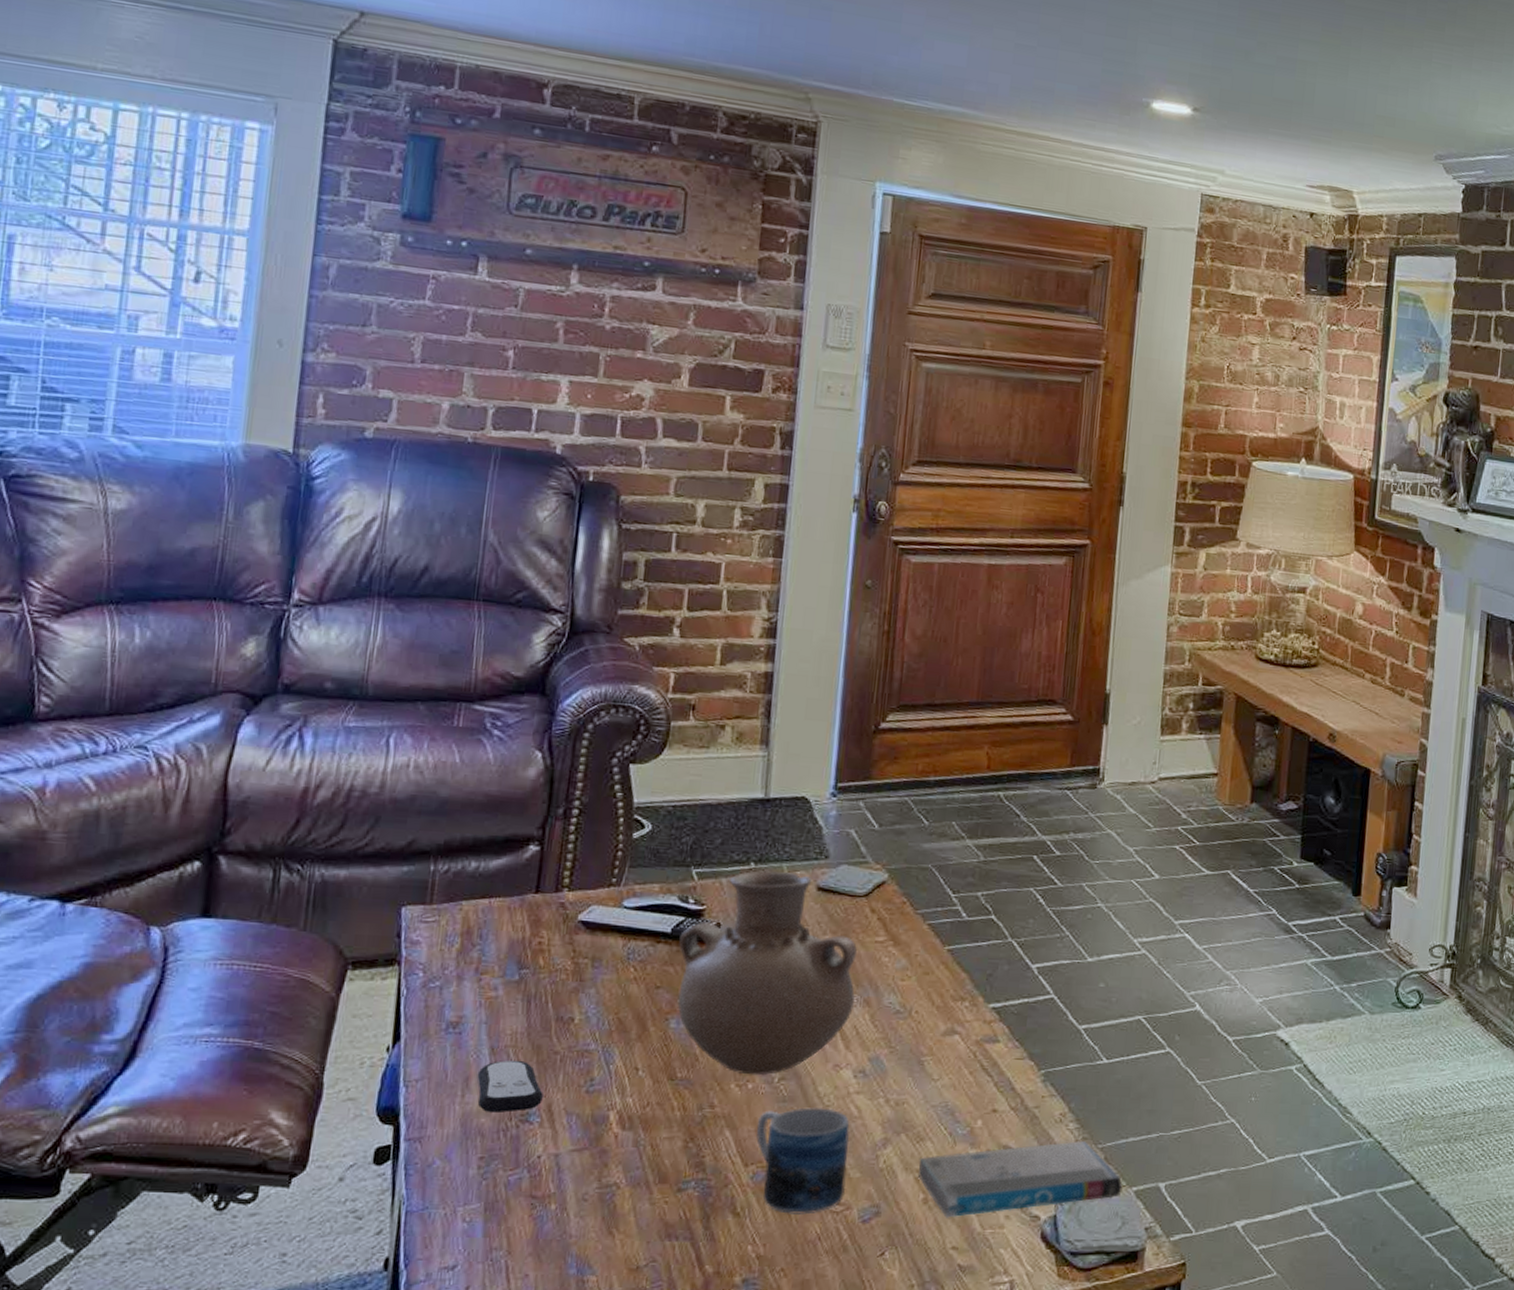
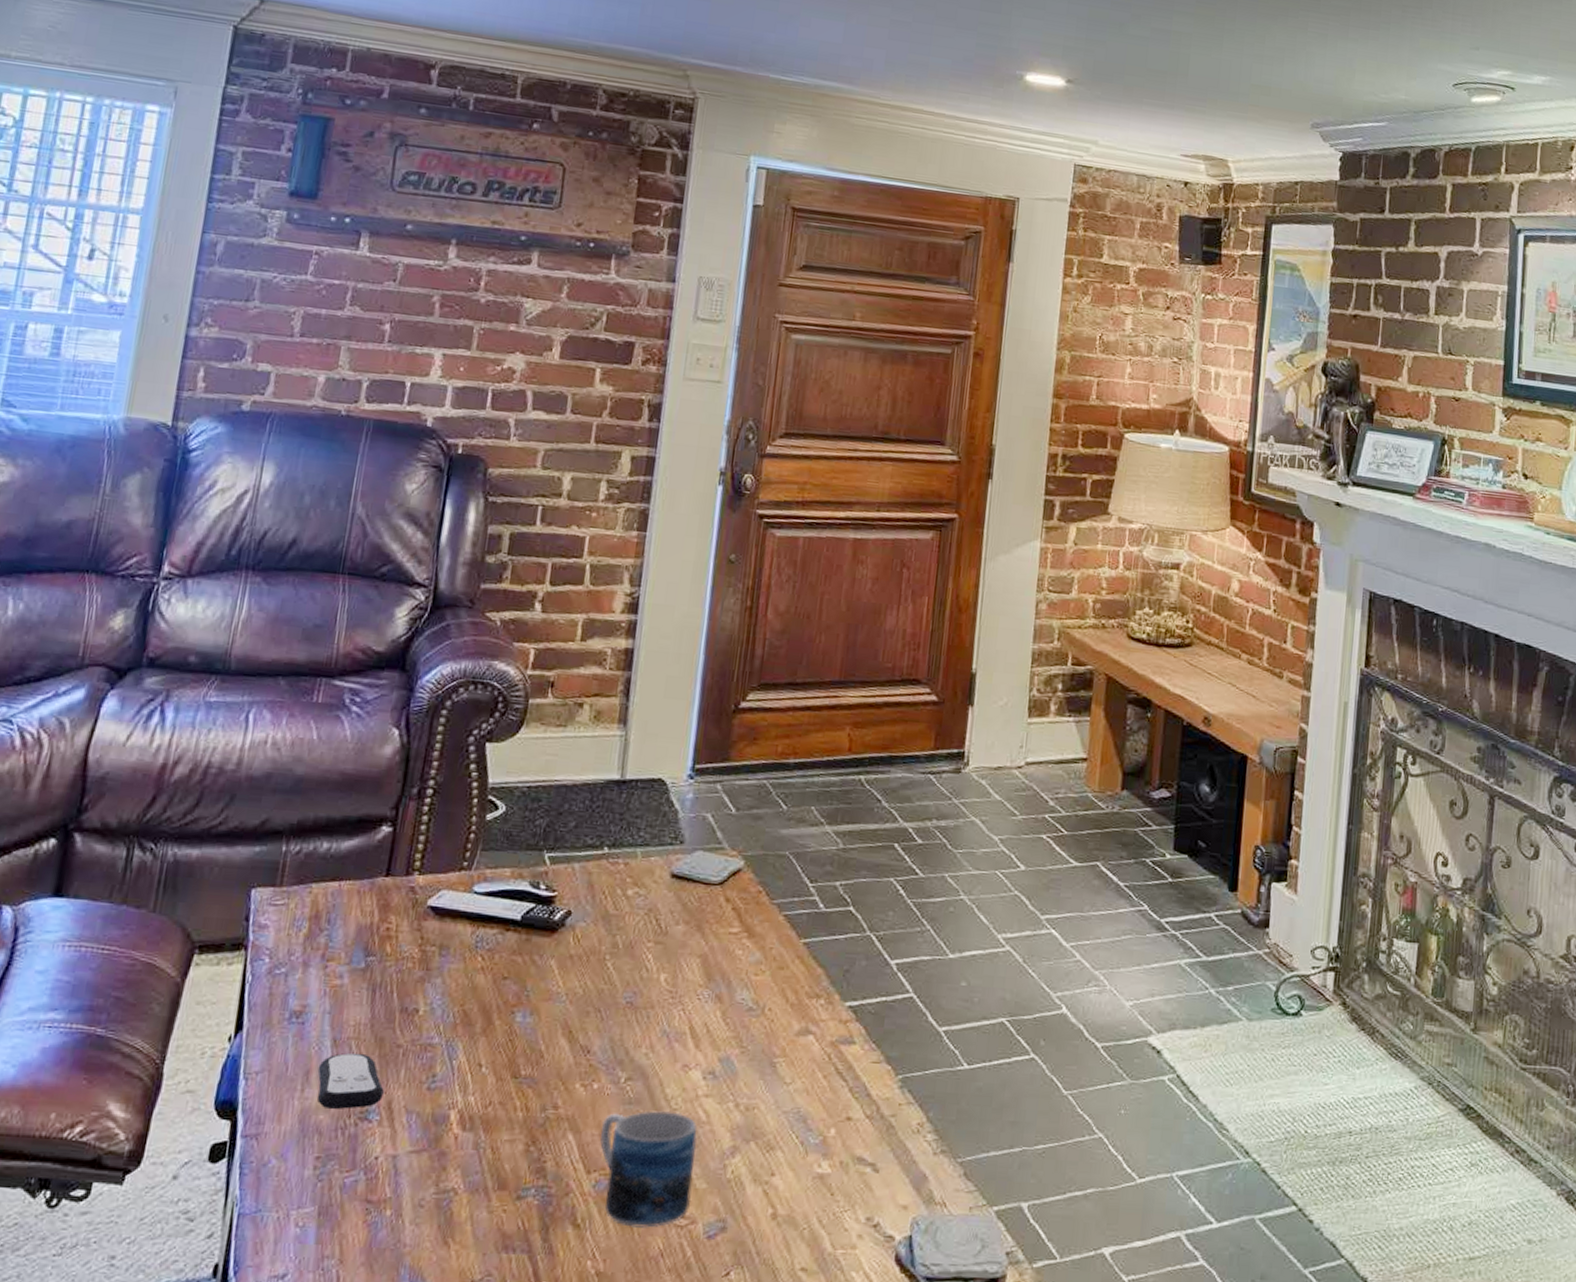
vase: present [678,871,857,1076] -> none [524,856,710,1075]
book: present [918,1140,1123,1218] -> none [767,1153,983,1236]

